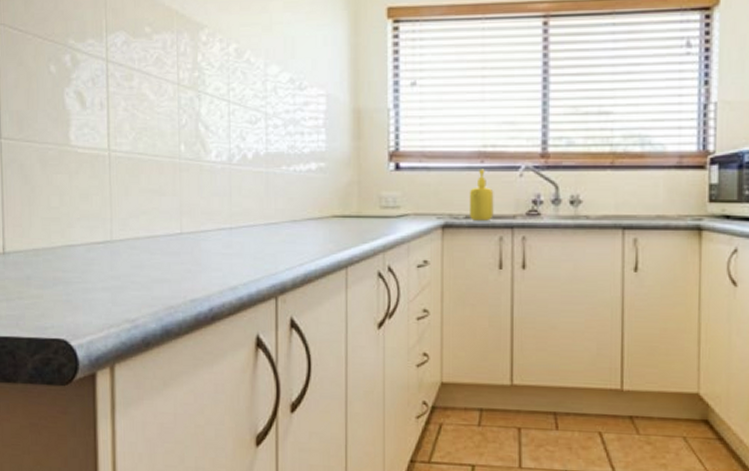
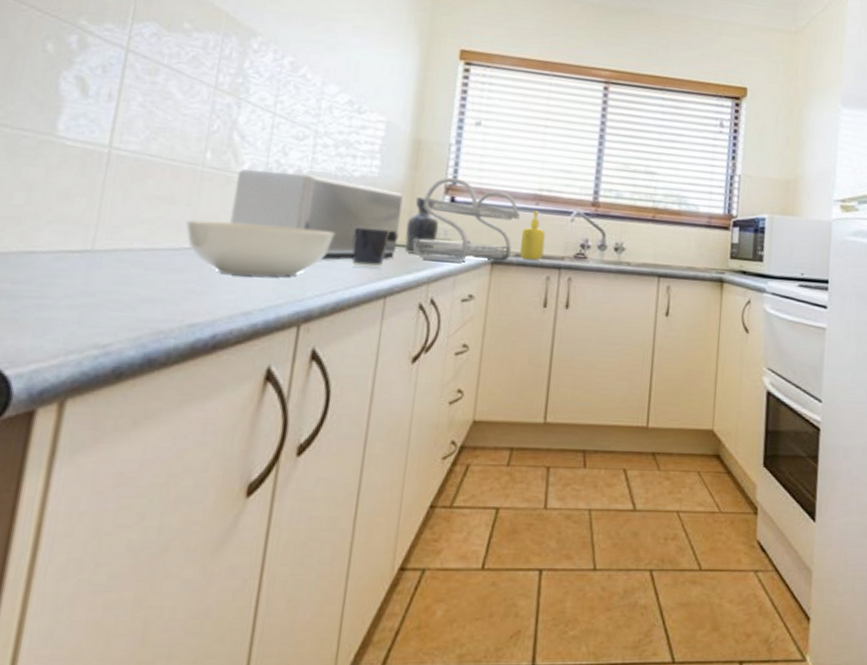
bowl: none [175,206,296,254] -> present [185,219,336,277]
toaster: none [207,156,351,236] -> present [230,169,404,261]
mug: none [311,202,343,240] -> present [351,227,390,269]
ceramic jug: none [357,167,388,224] -> present [404,197,440,255]
dish rack: none [365,144,466,230] -> present [412,177,520,263]

